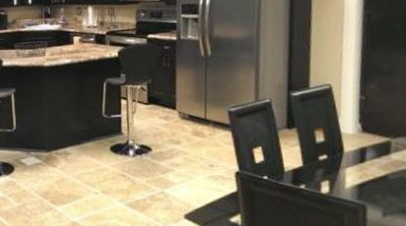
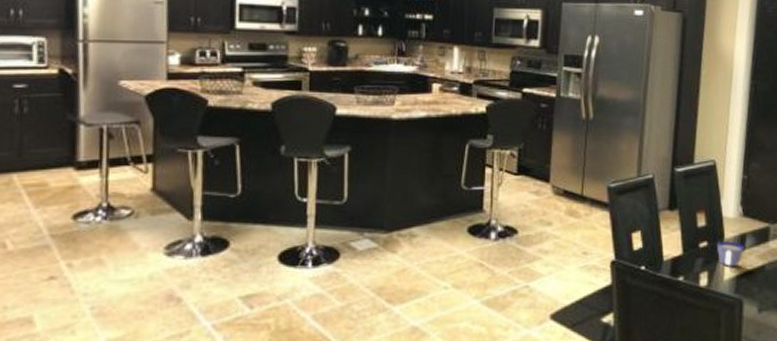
cup: none [337,154,365,177] -> present [717,241,744,268]

